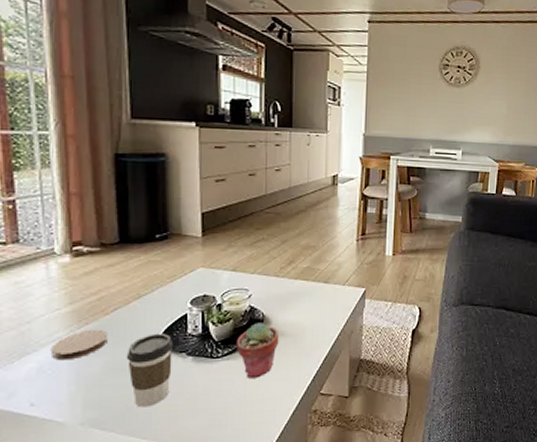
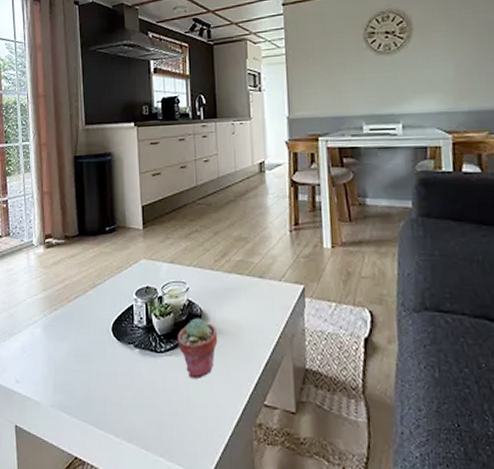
coaster: present [52,329,108,361] -> none [31,315,71,343]
coffee cup: present [126,333,174,407] -> none [85,322,123,397]

